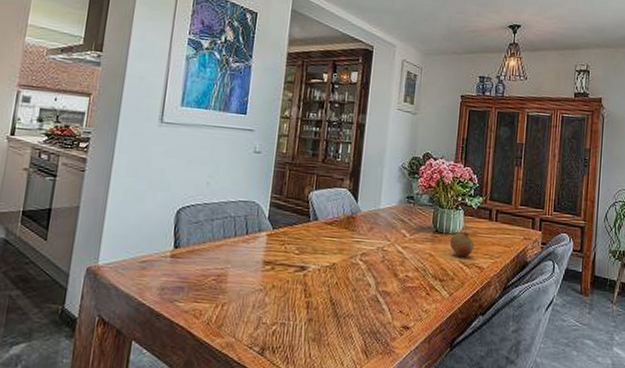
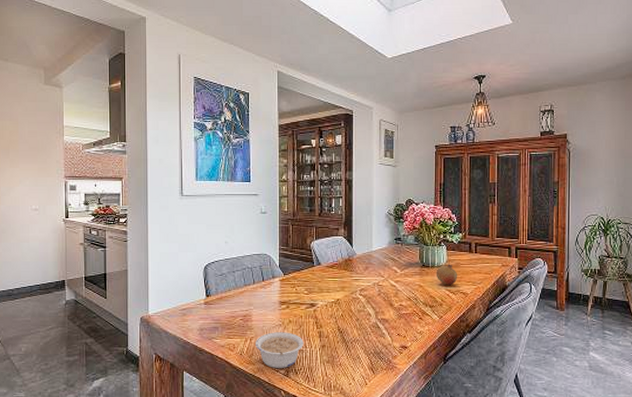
legume: none [226,298,287,345] -> present [255,332,304,368]

